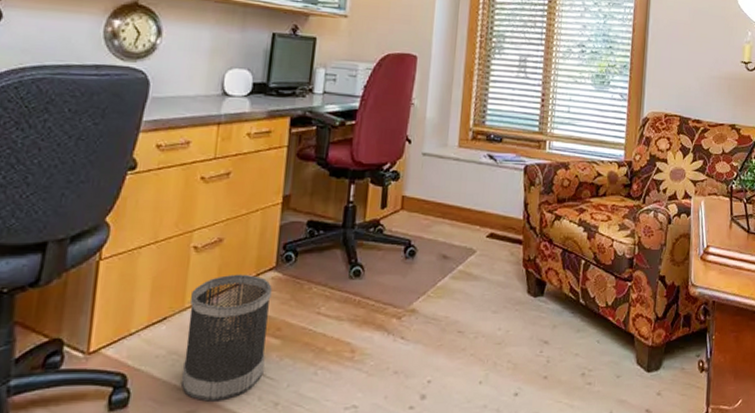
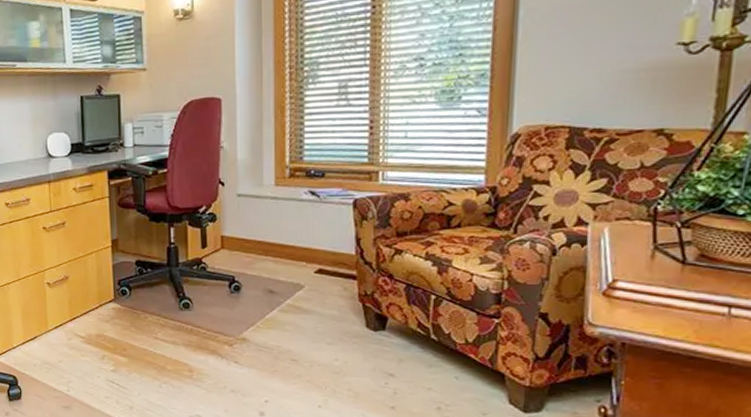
wastebasket: present [180,274,272,402] -> none [52,304,117,401]

